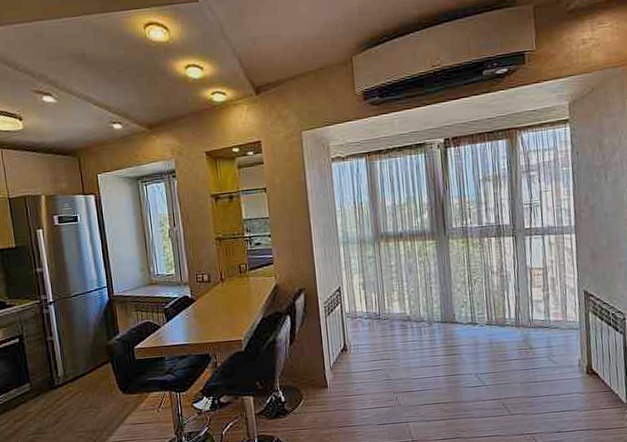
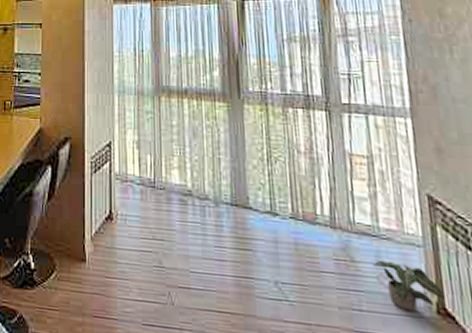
potted plant: none [545,343,592,376] -> present [374,260,445,312]

